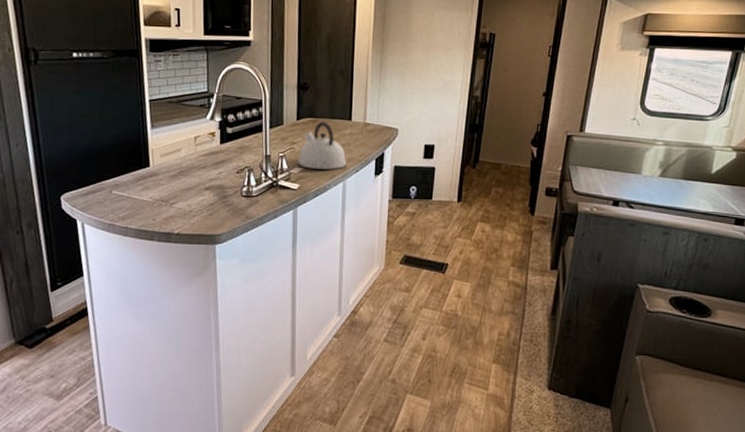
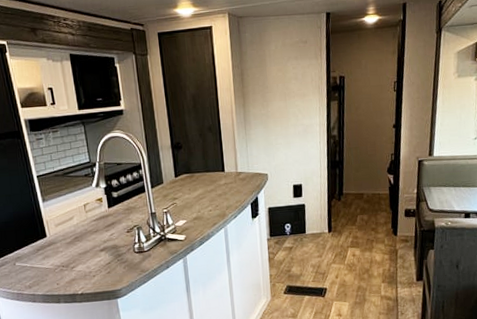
kettle: present [297,121,347,170] -> none [181,175,225,220]

